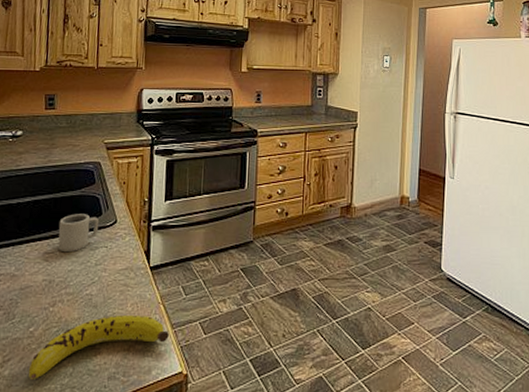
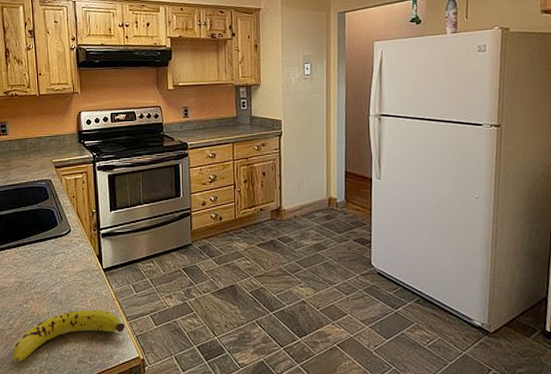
cup: present [58,214,100,253] -> none [22,225,56,258]

